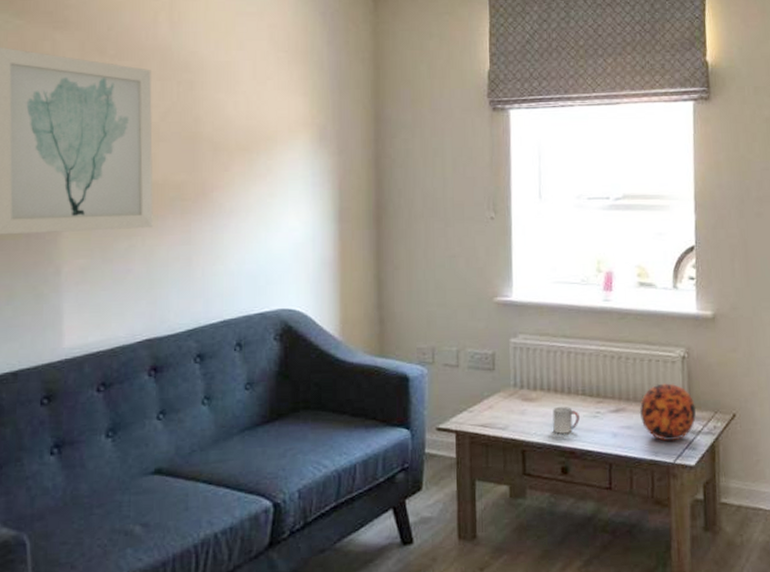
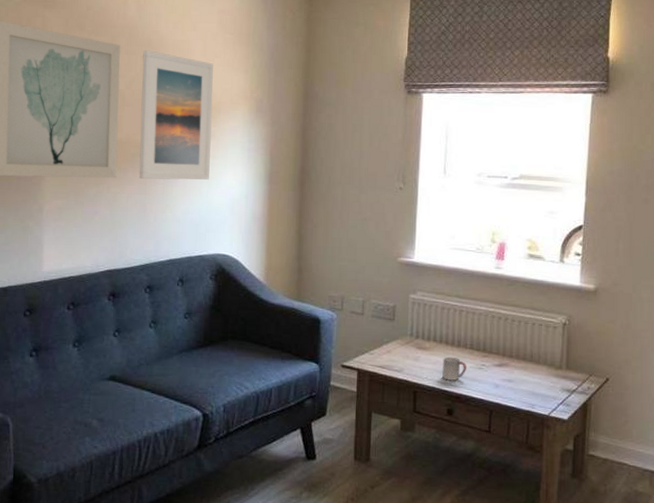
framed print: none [179,75,267,226] -> present [139,50,213,180]
decorative ball: present [639,383,697,441] -> none [520,345,573,397]

